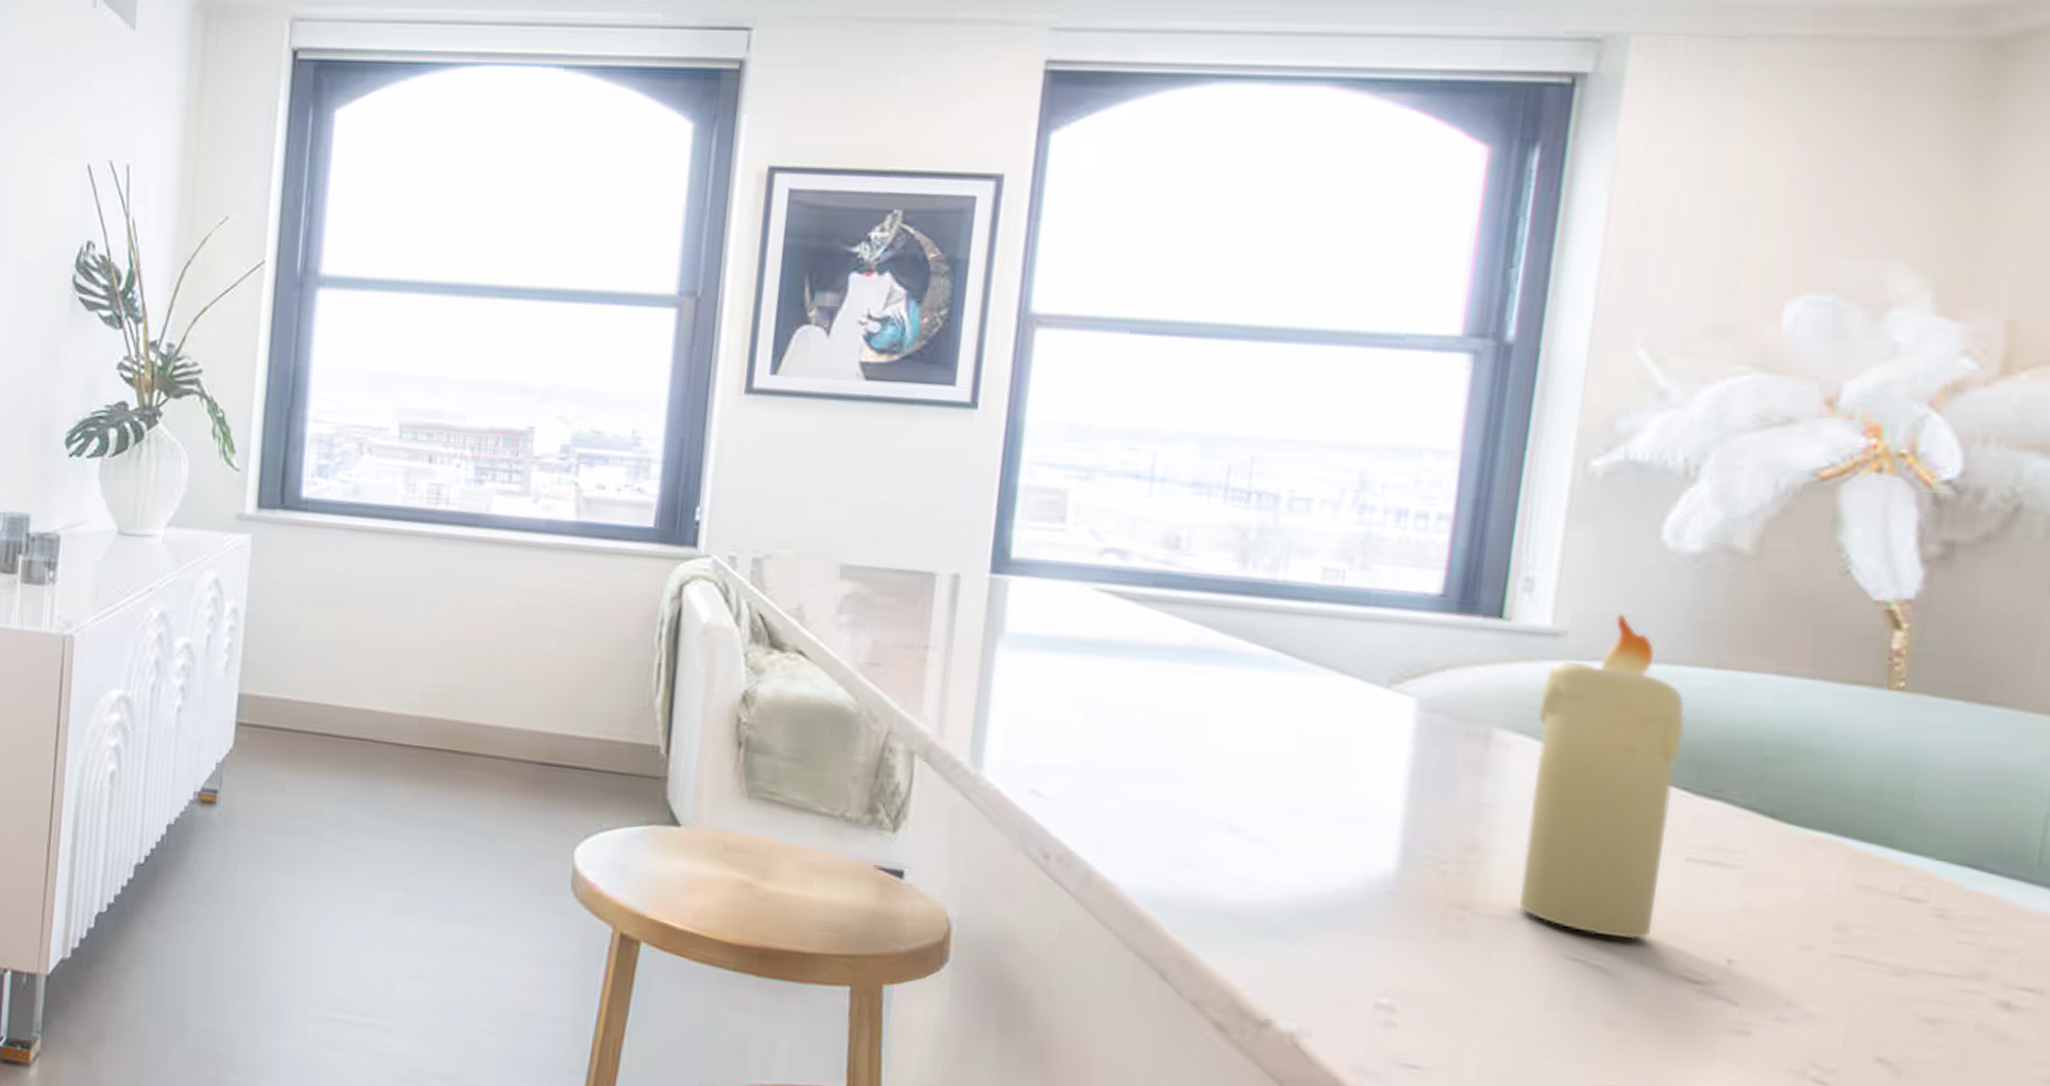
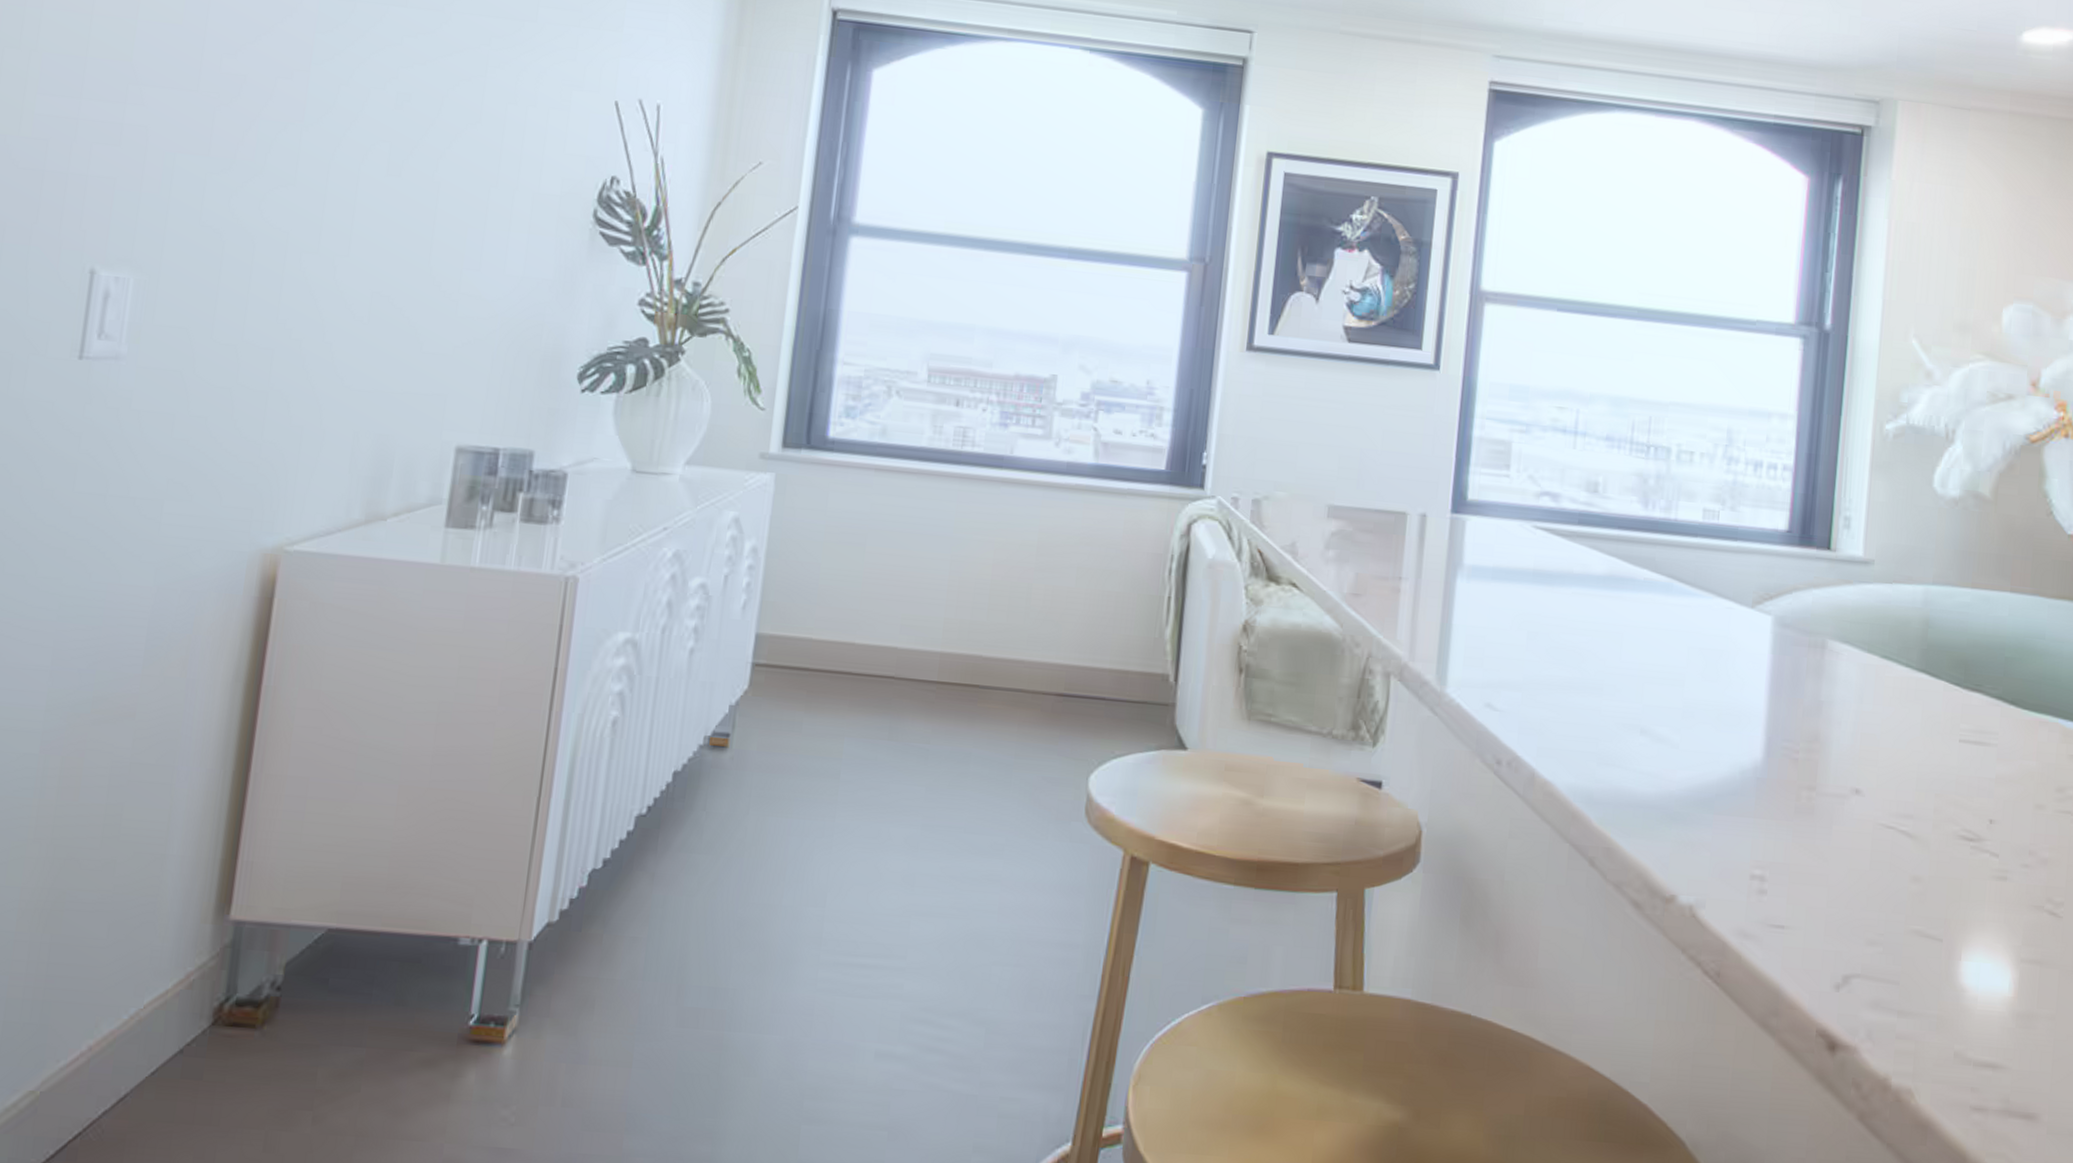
candle: present [1519,613,1685,940] -> none [1849,545,1954,808]

